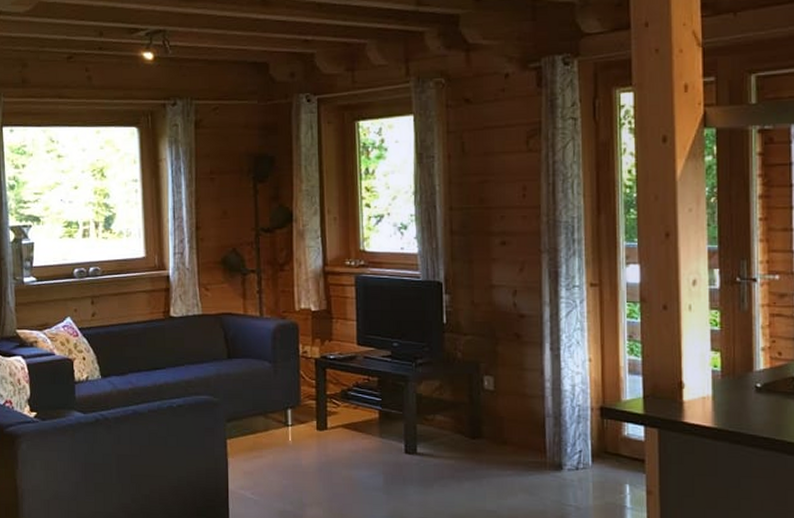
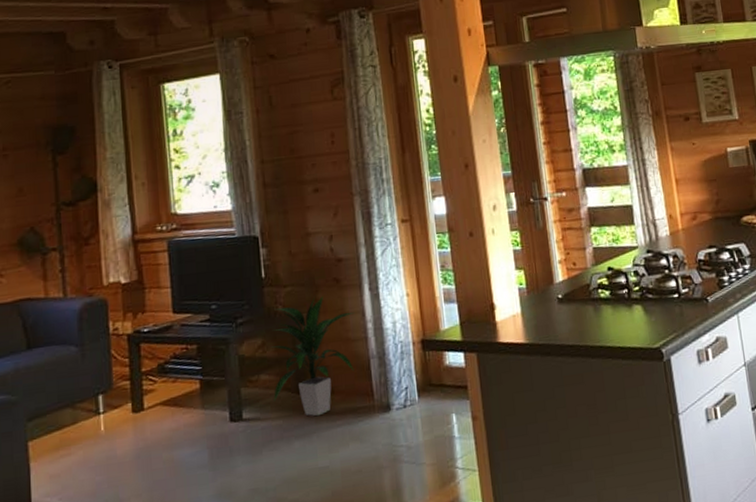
indoor plant: none [448,348,533,463] -> present [272,296,355,417]

